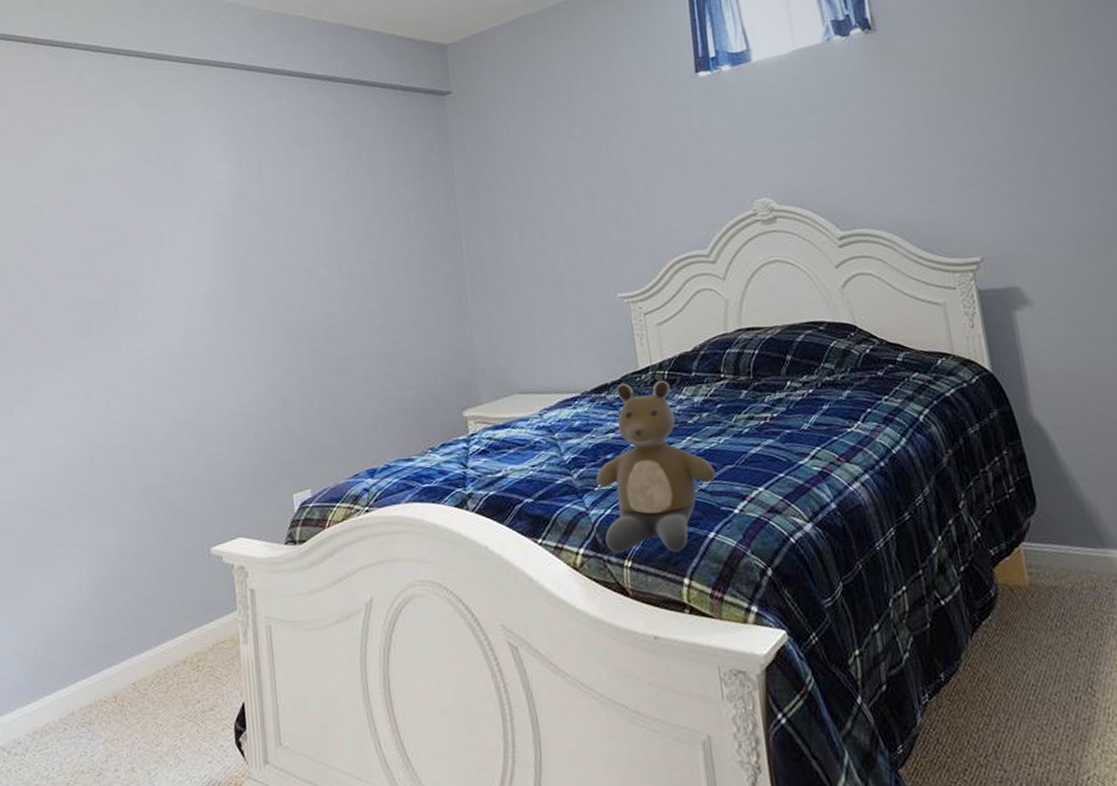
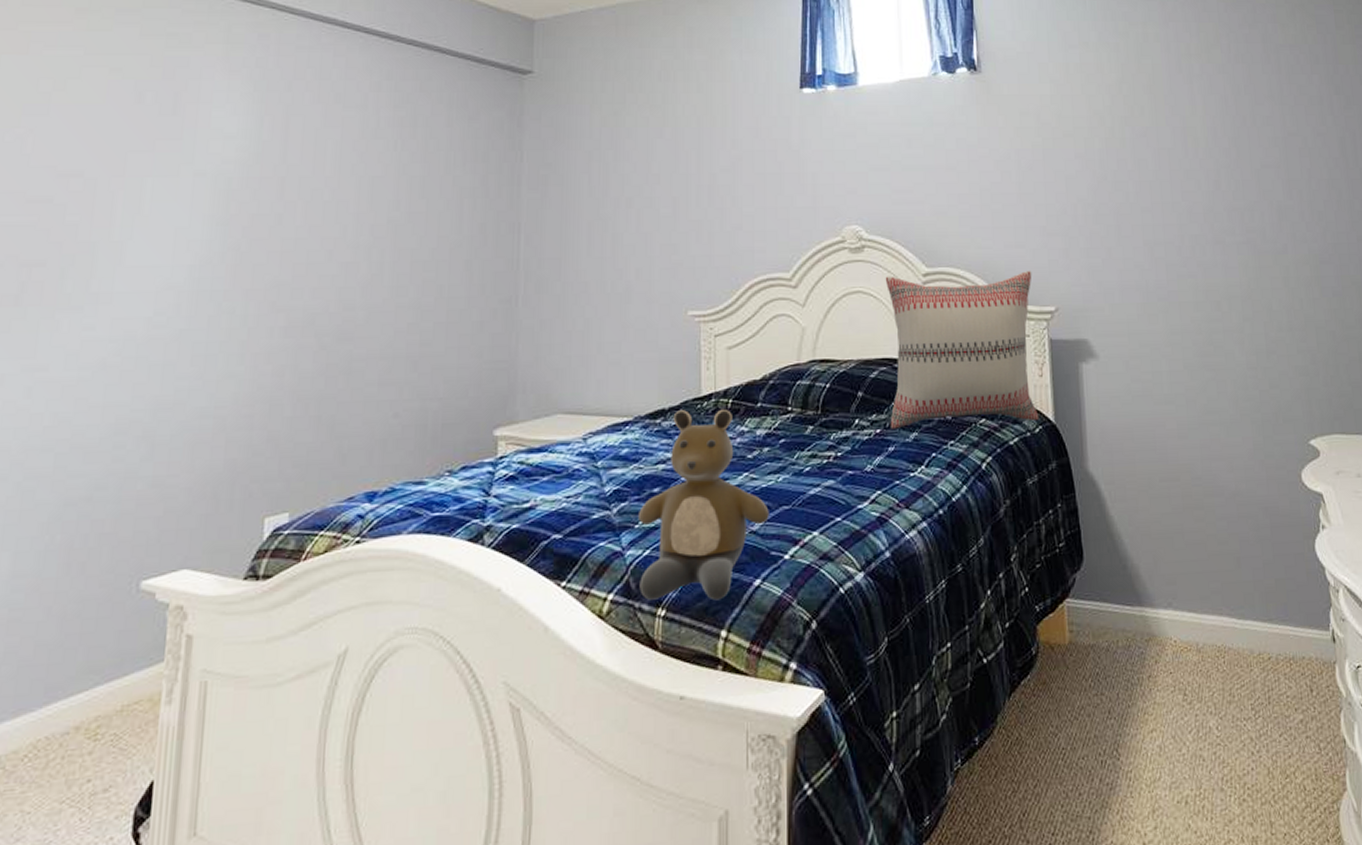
pillow: none [800,224,975,389] -> present [885,271,1039,429]

